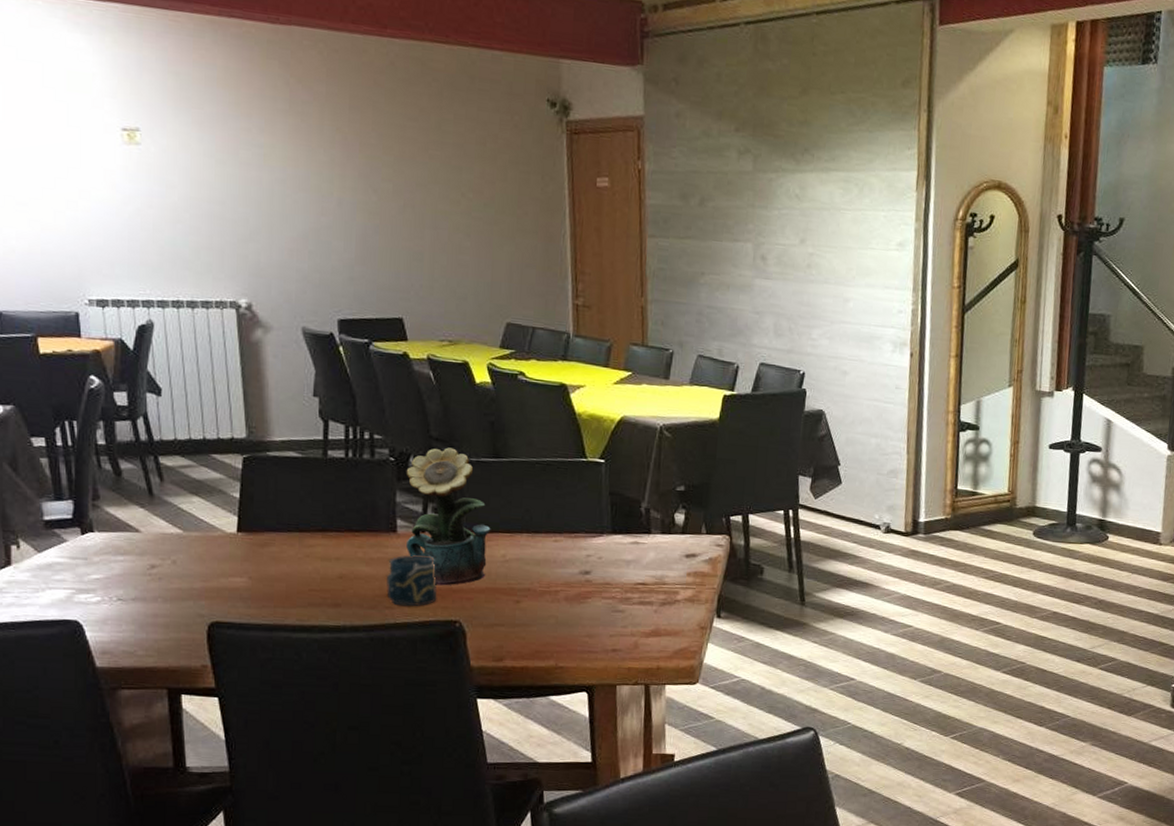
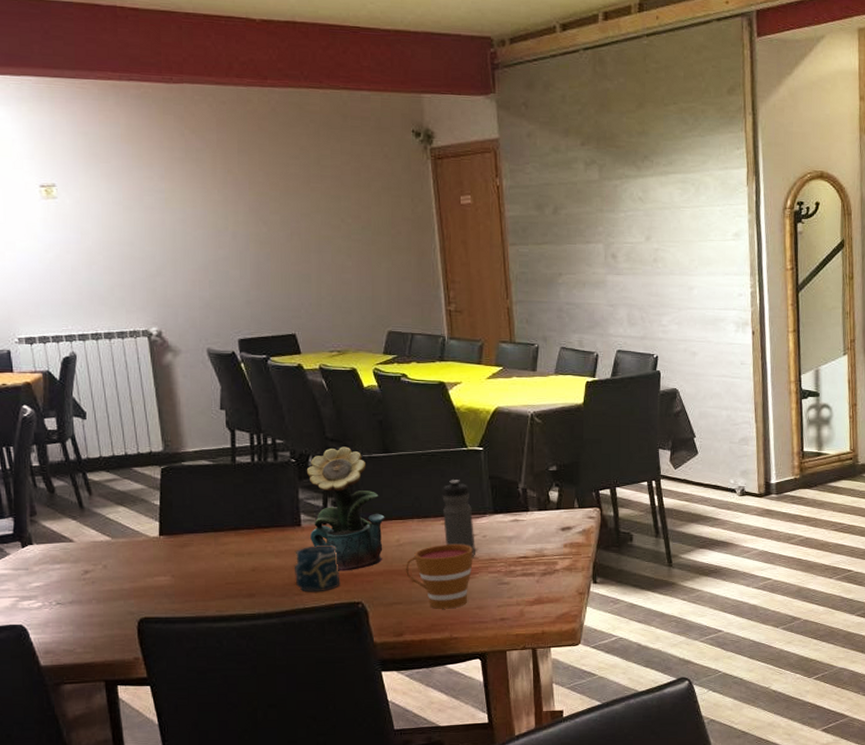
cup: none [510,564,587,635] -> present [406,545,473,609]
water bottle: none [555,493,590,580] -> present [442,480,475,557]

